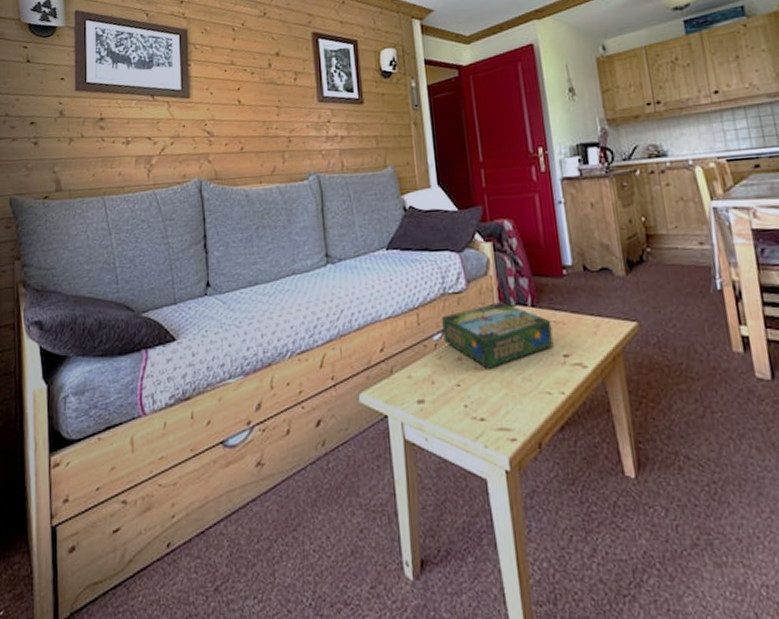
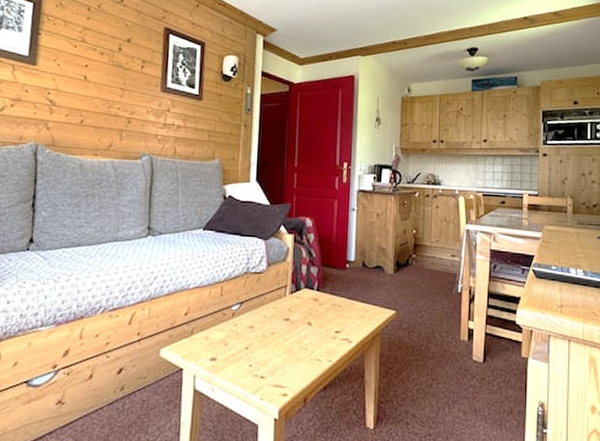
board game: present [442,302,554,370] -> none [241,284,330,338]

